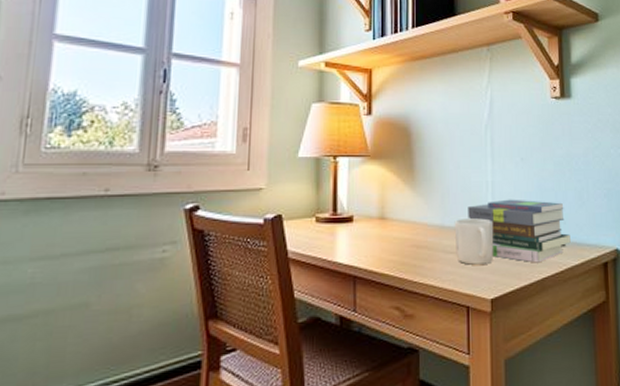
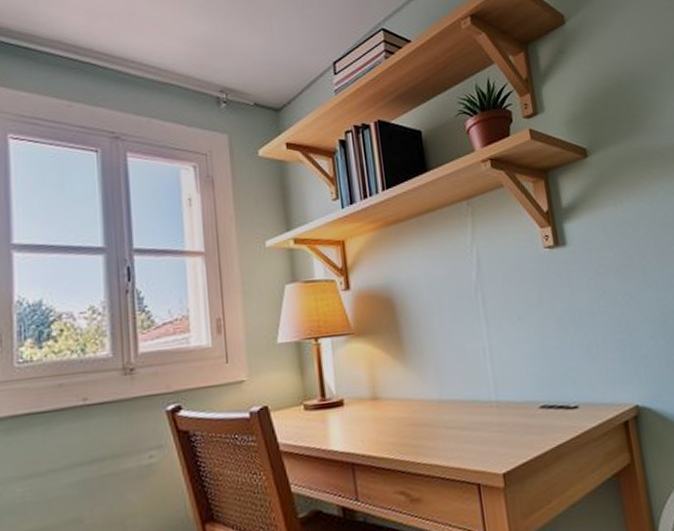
mug: present [454,218,494,265] -> none [453,387,501,439]
books: present [468,199,571,263] -> none [466,361,584,430]

